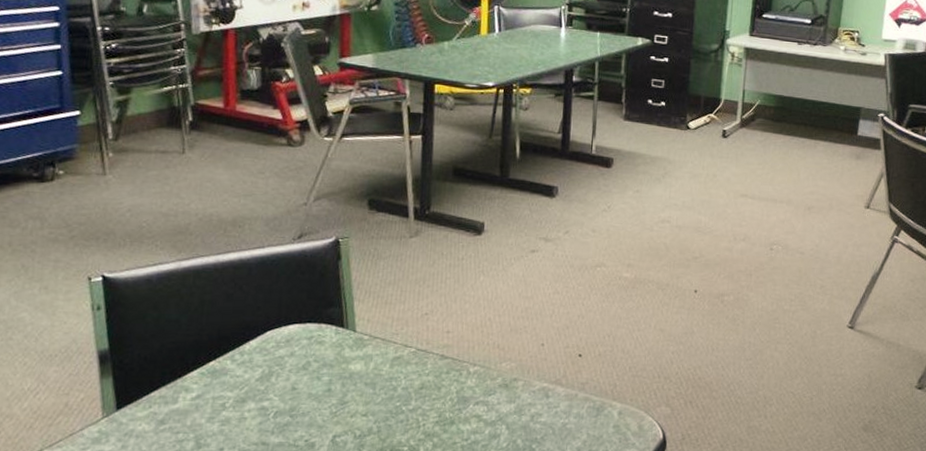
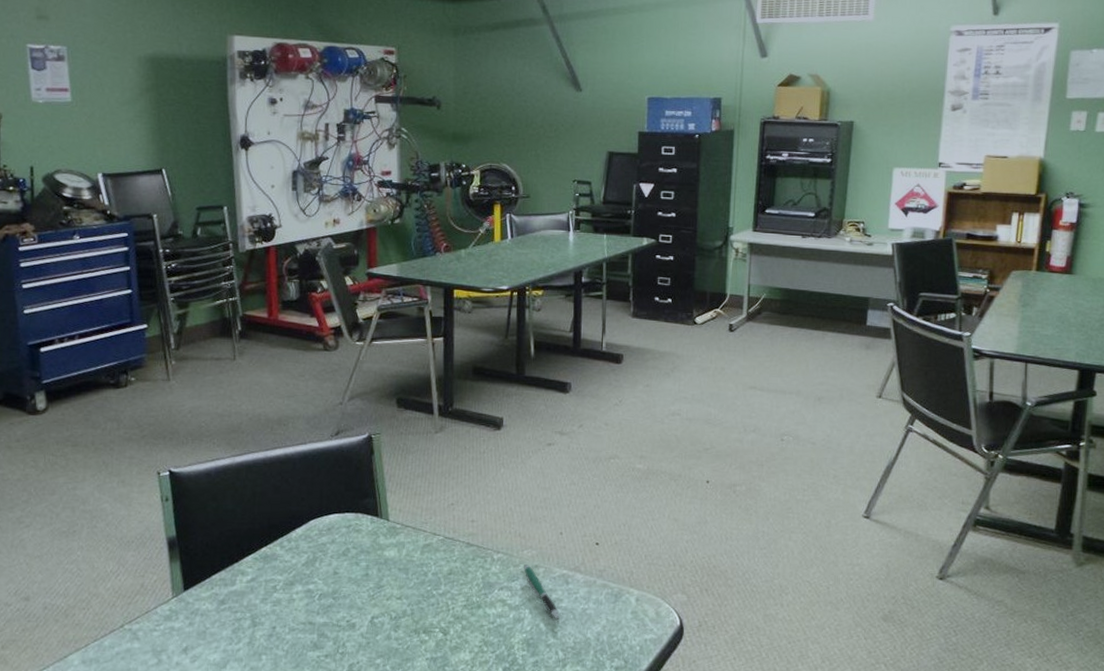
pen: none [501,378,538,435] -> present [524,564,560,620]

